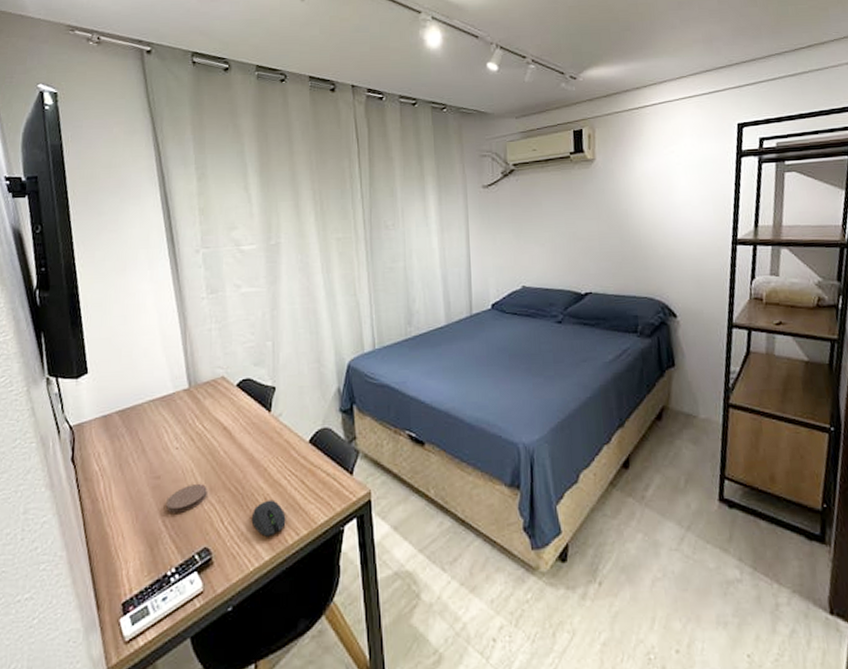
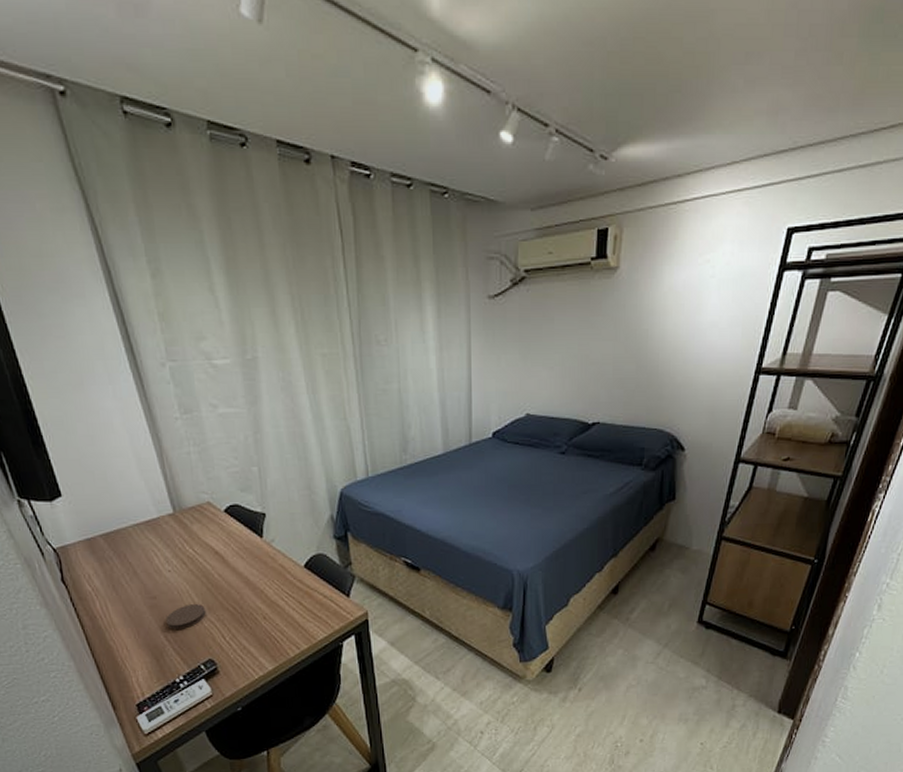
computer mouse: present [251,500,286,537] -> none [252,618,286,650]

